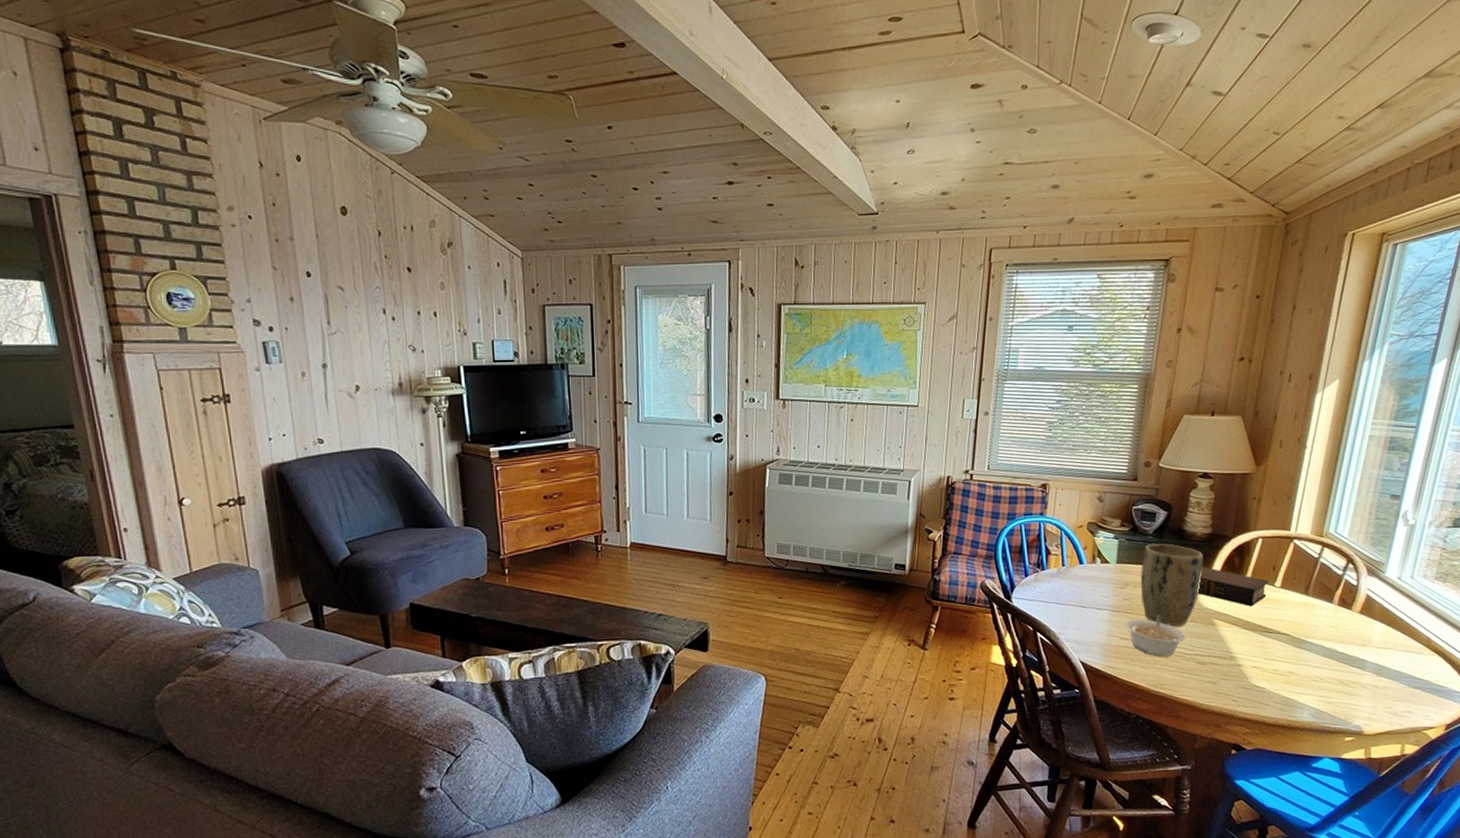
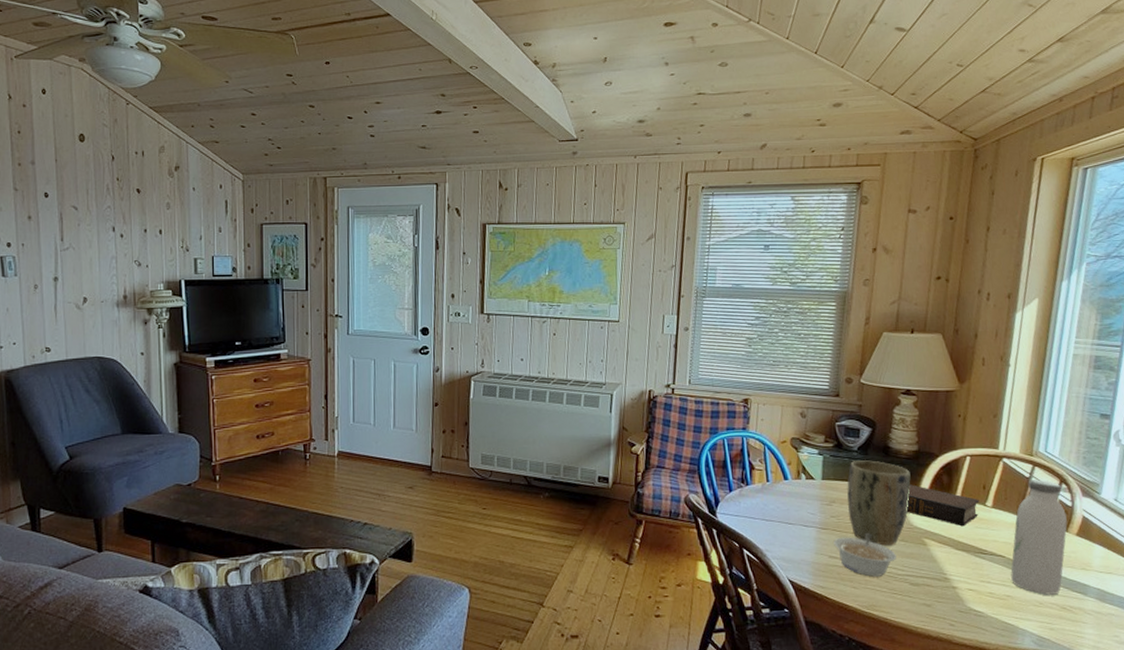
water bottle: none [1294,560,1351,671] -> present [1010,479,1067,595]

